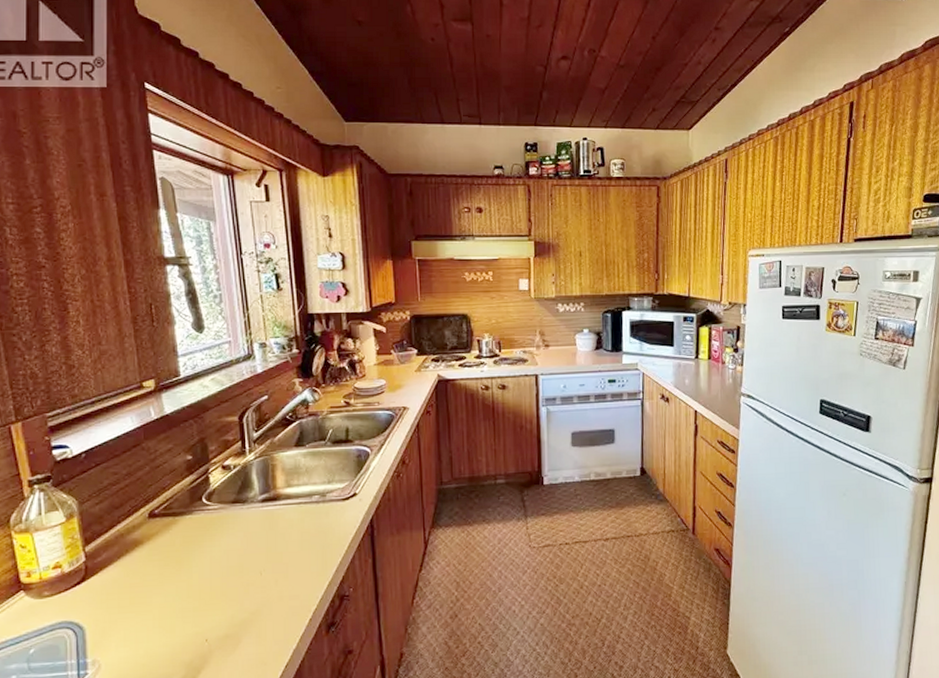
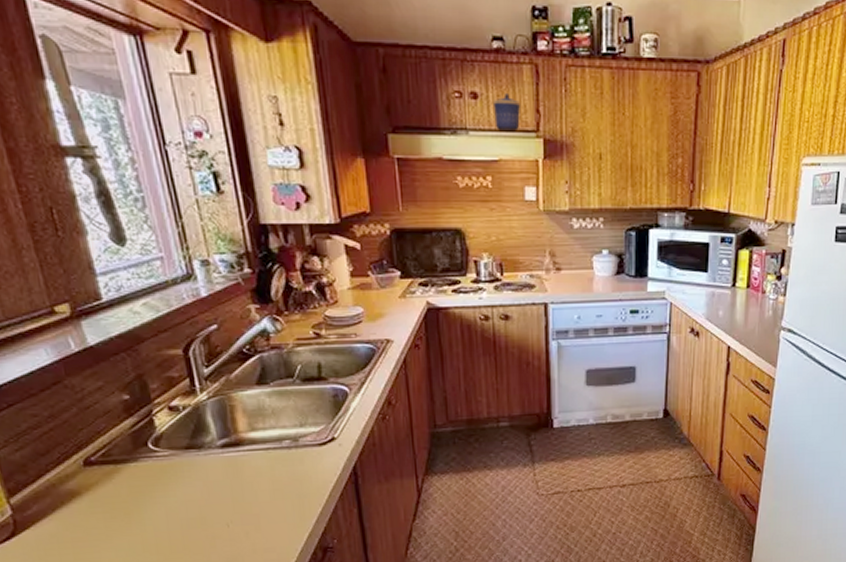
decorative jar: none [495,208,517,237] -> present [494,94,521,132]

